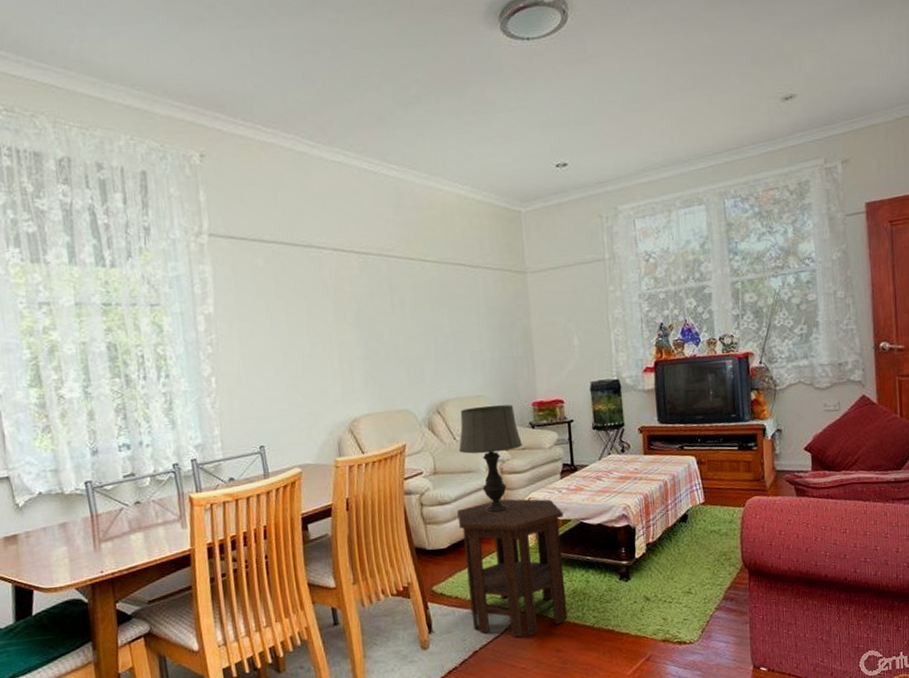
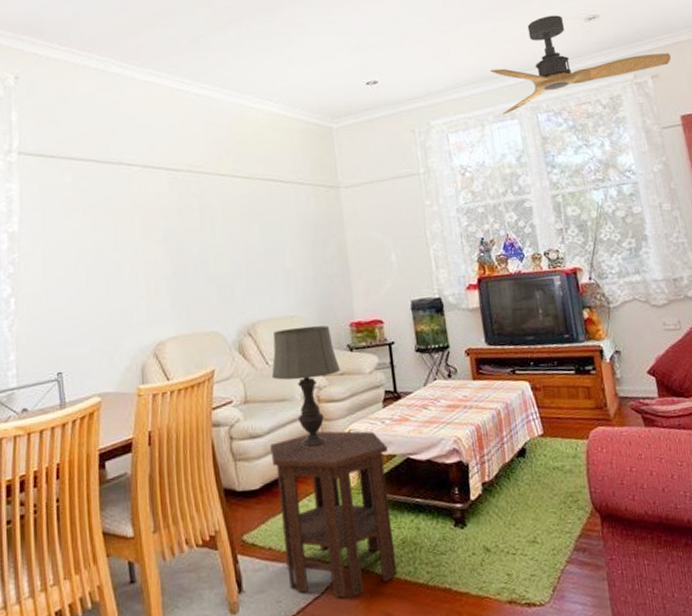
ceiling fan: none [681,94,864,200] -> present [490,15,672,115]

